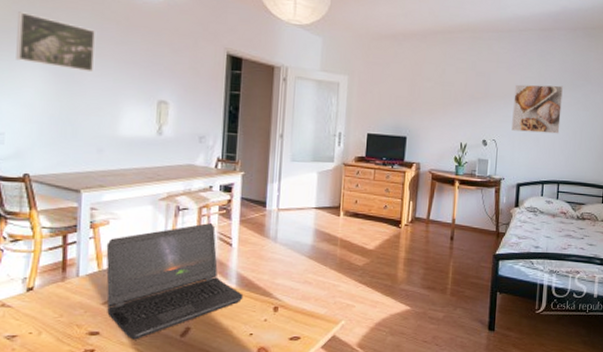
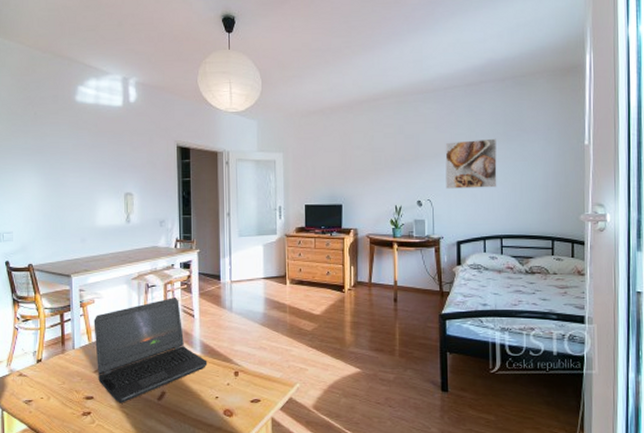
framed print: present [16,11,95,73] -> none [16,131,74,175]

